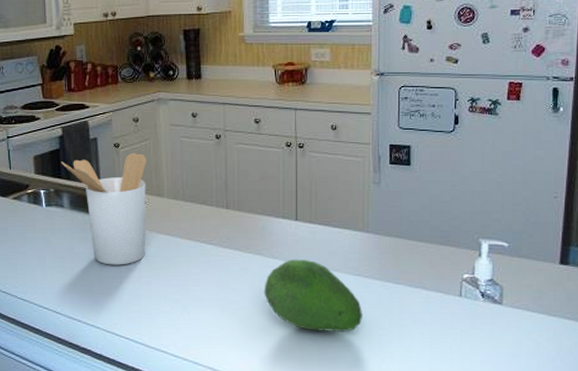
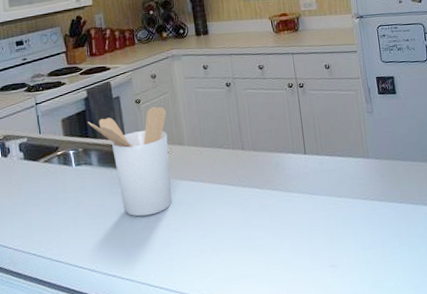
fruit: present [264,259,363,332] -> none [283,189,375,258]

